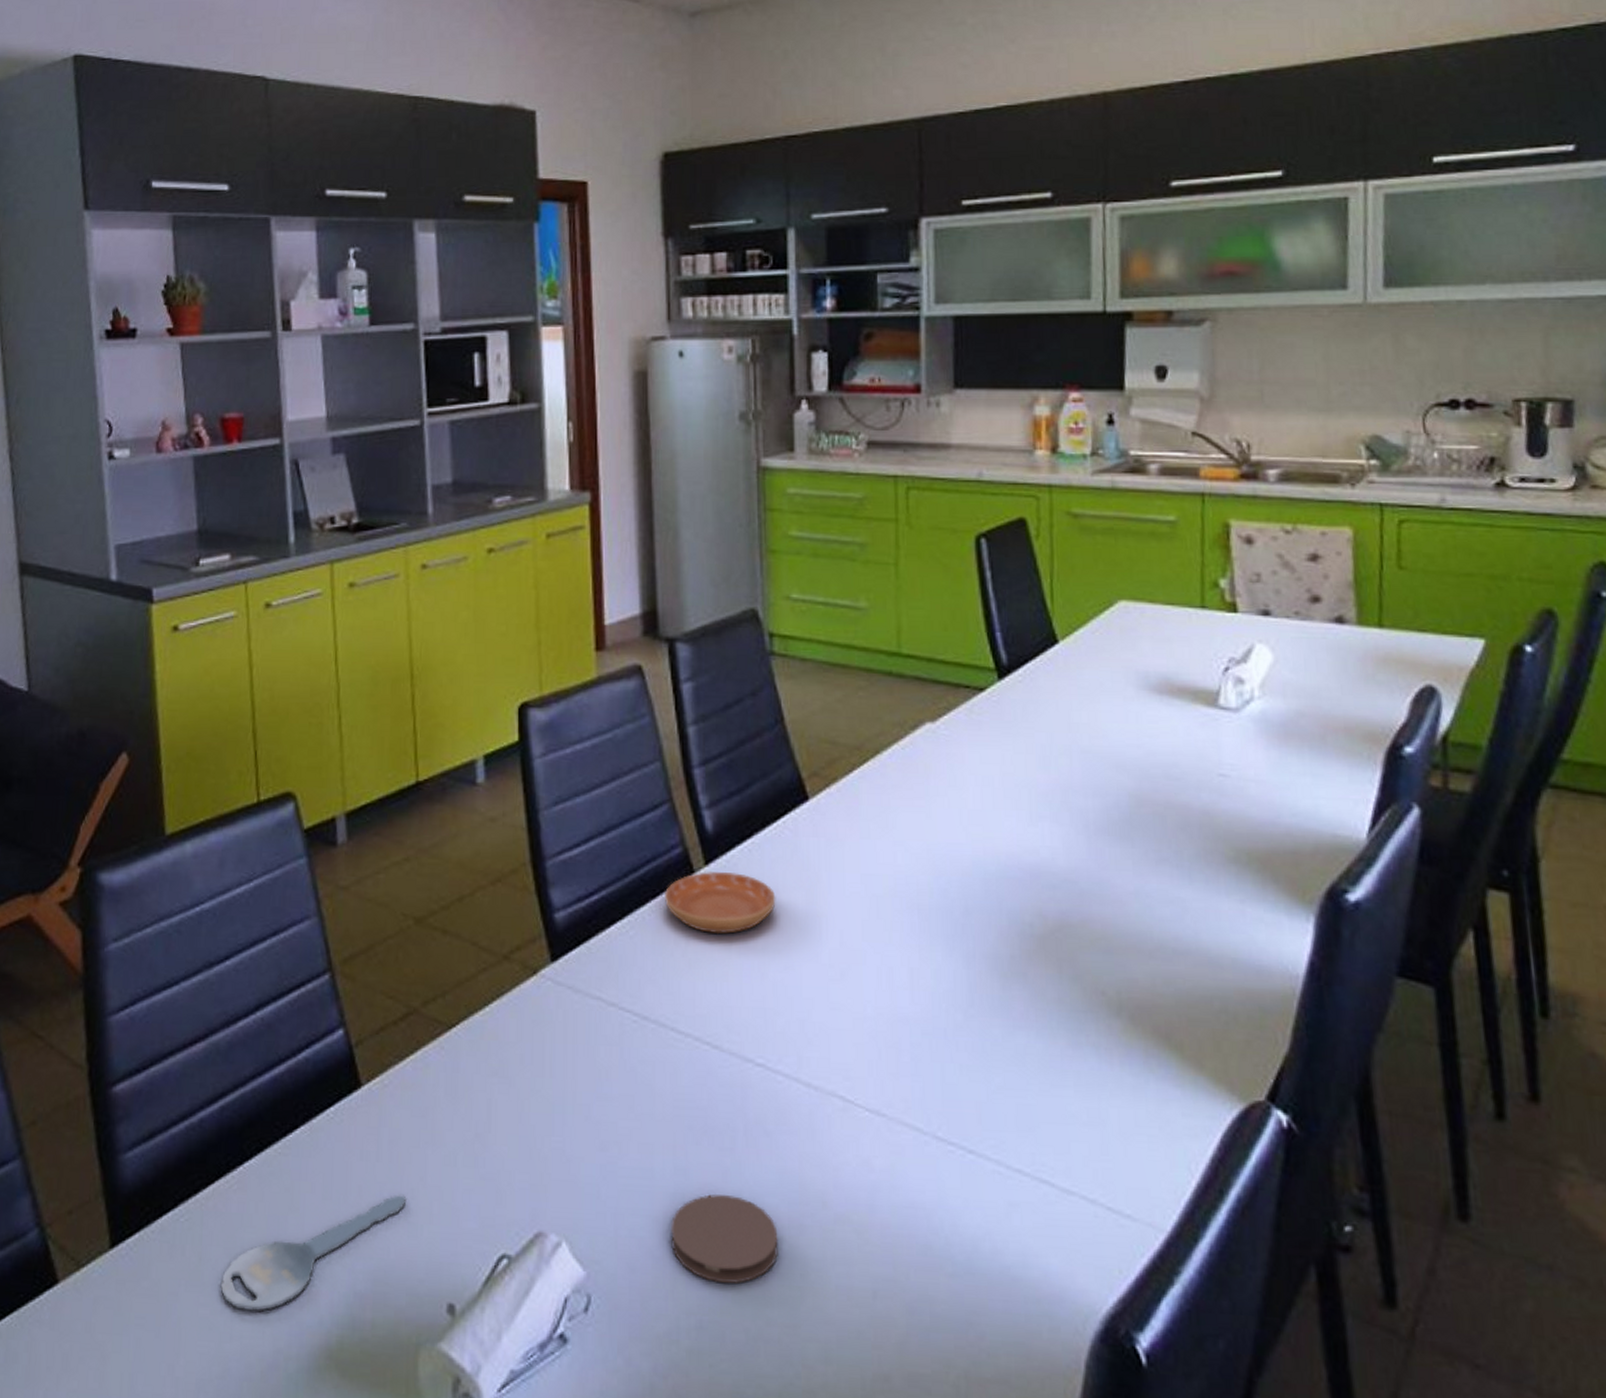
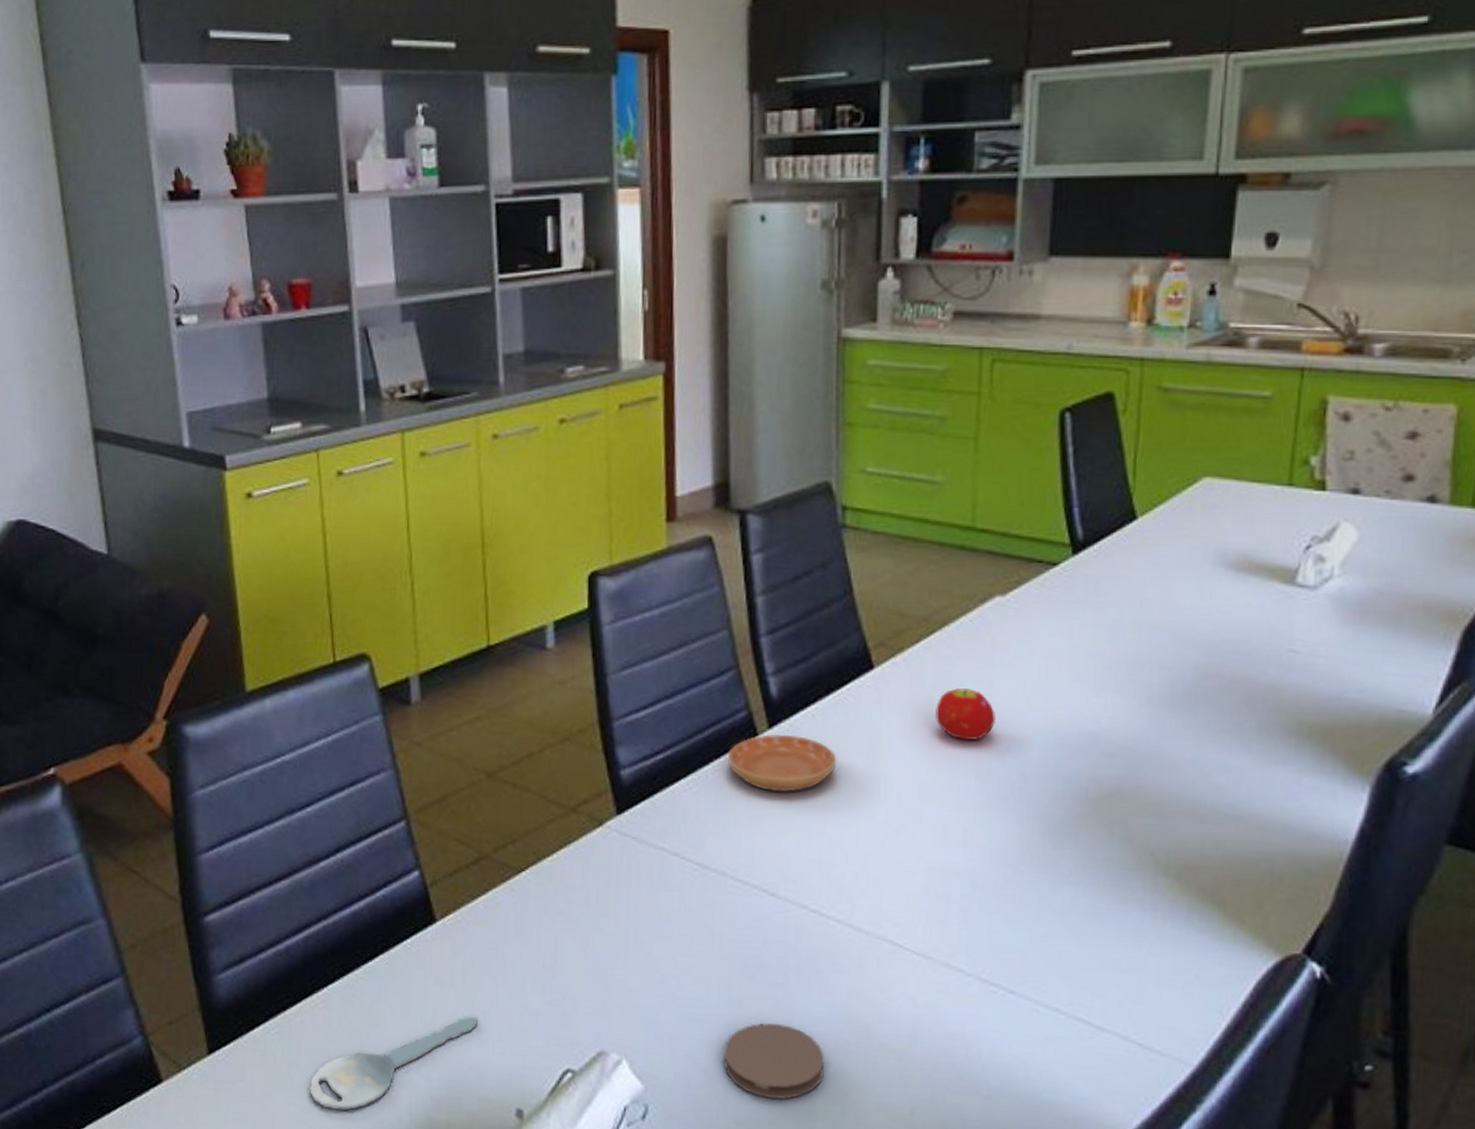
fruit: none [873,819,935,874] -> present [935,688,997,740]

